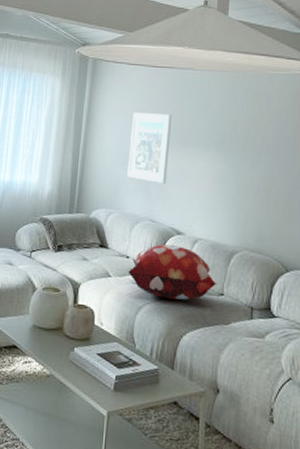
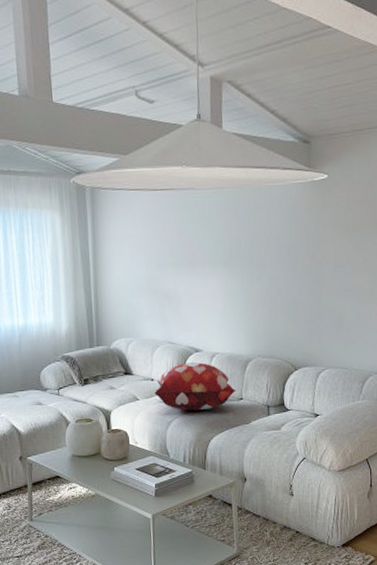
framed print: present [127,112,172,184] -> none [139,238,180,307]

